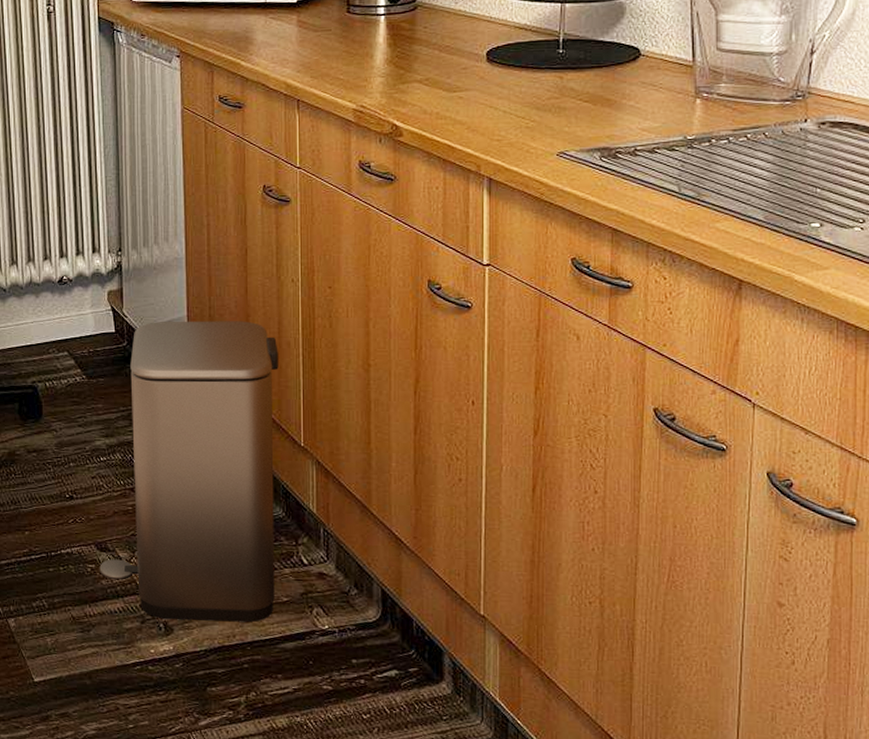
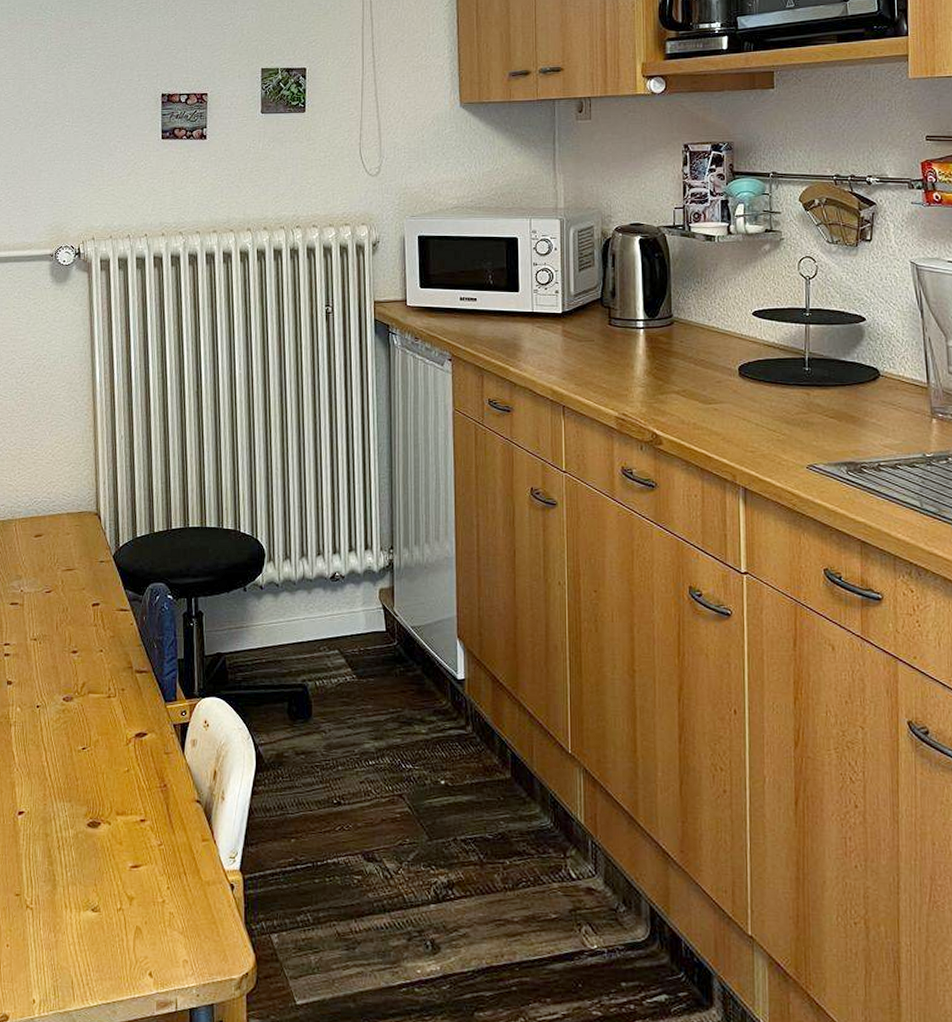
pedal bin: present [99,321,279,622] -> none [366,621,546,940]

